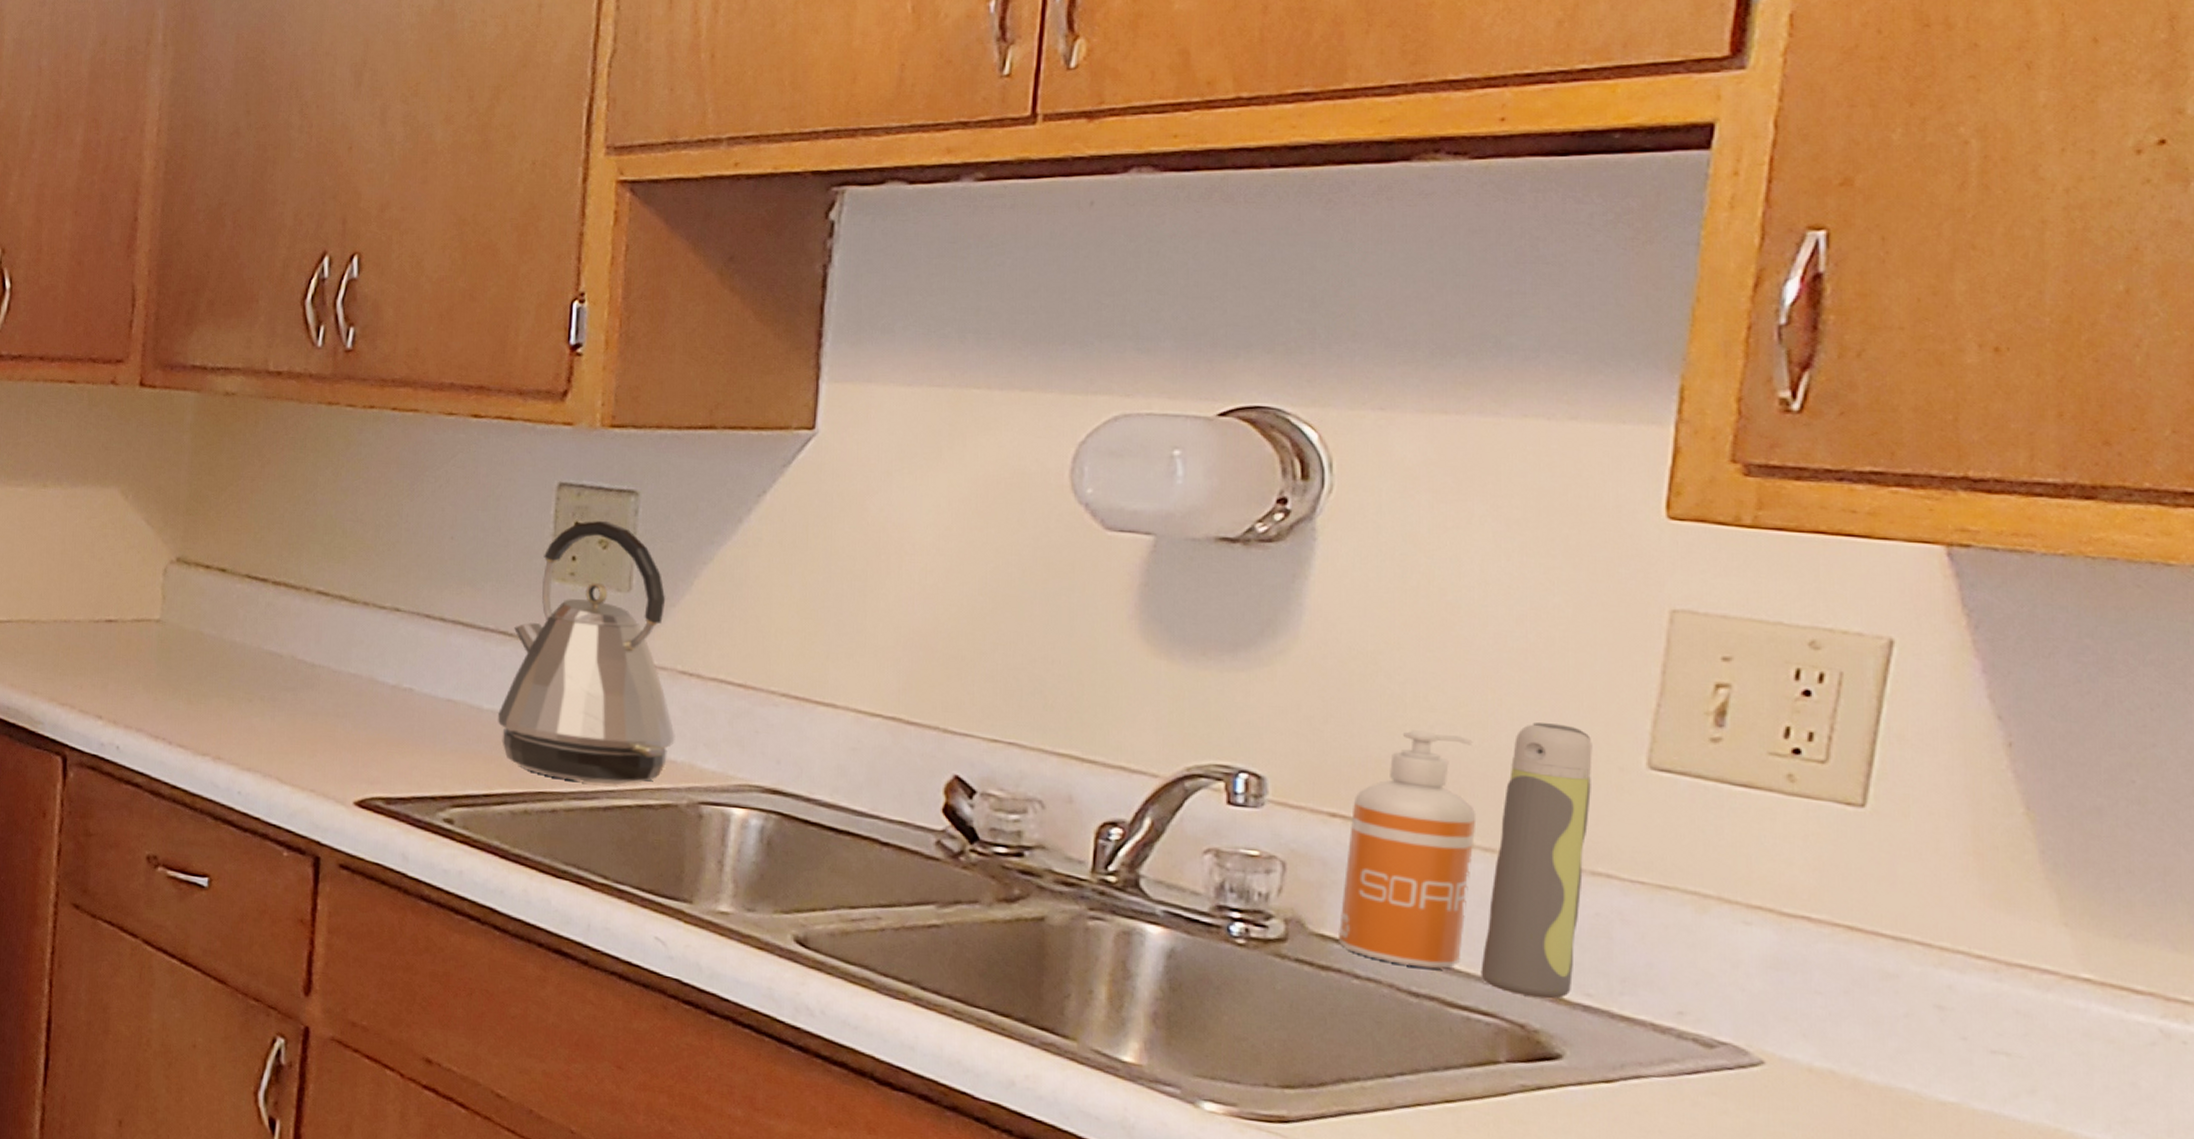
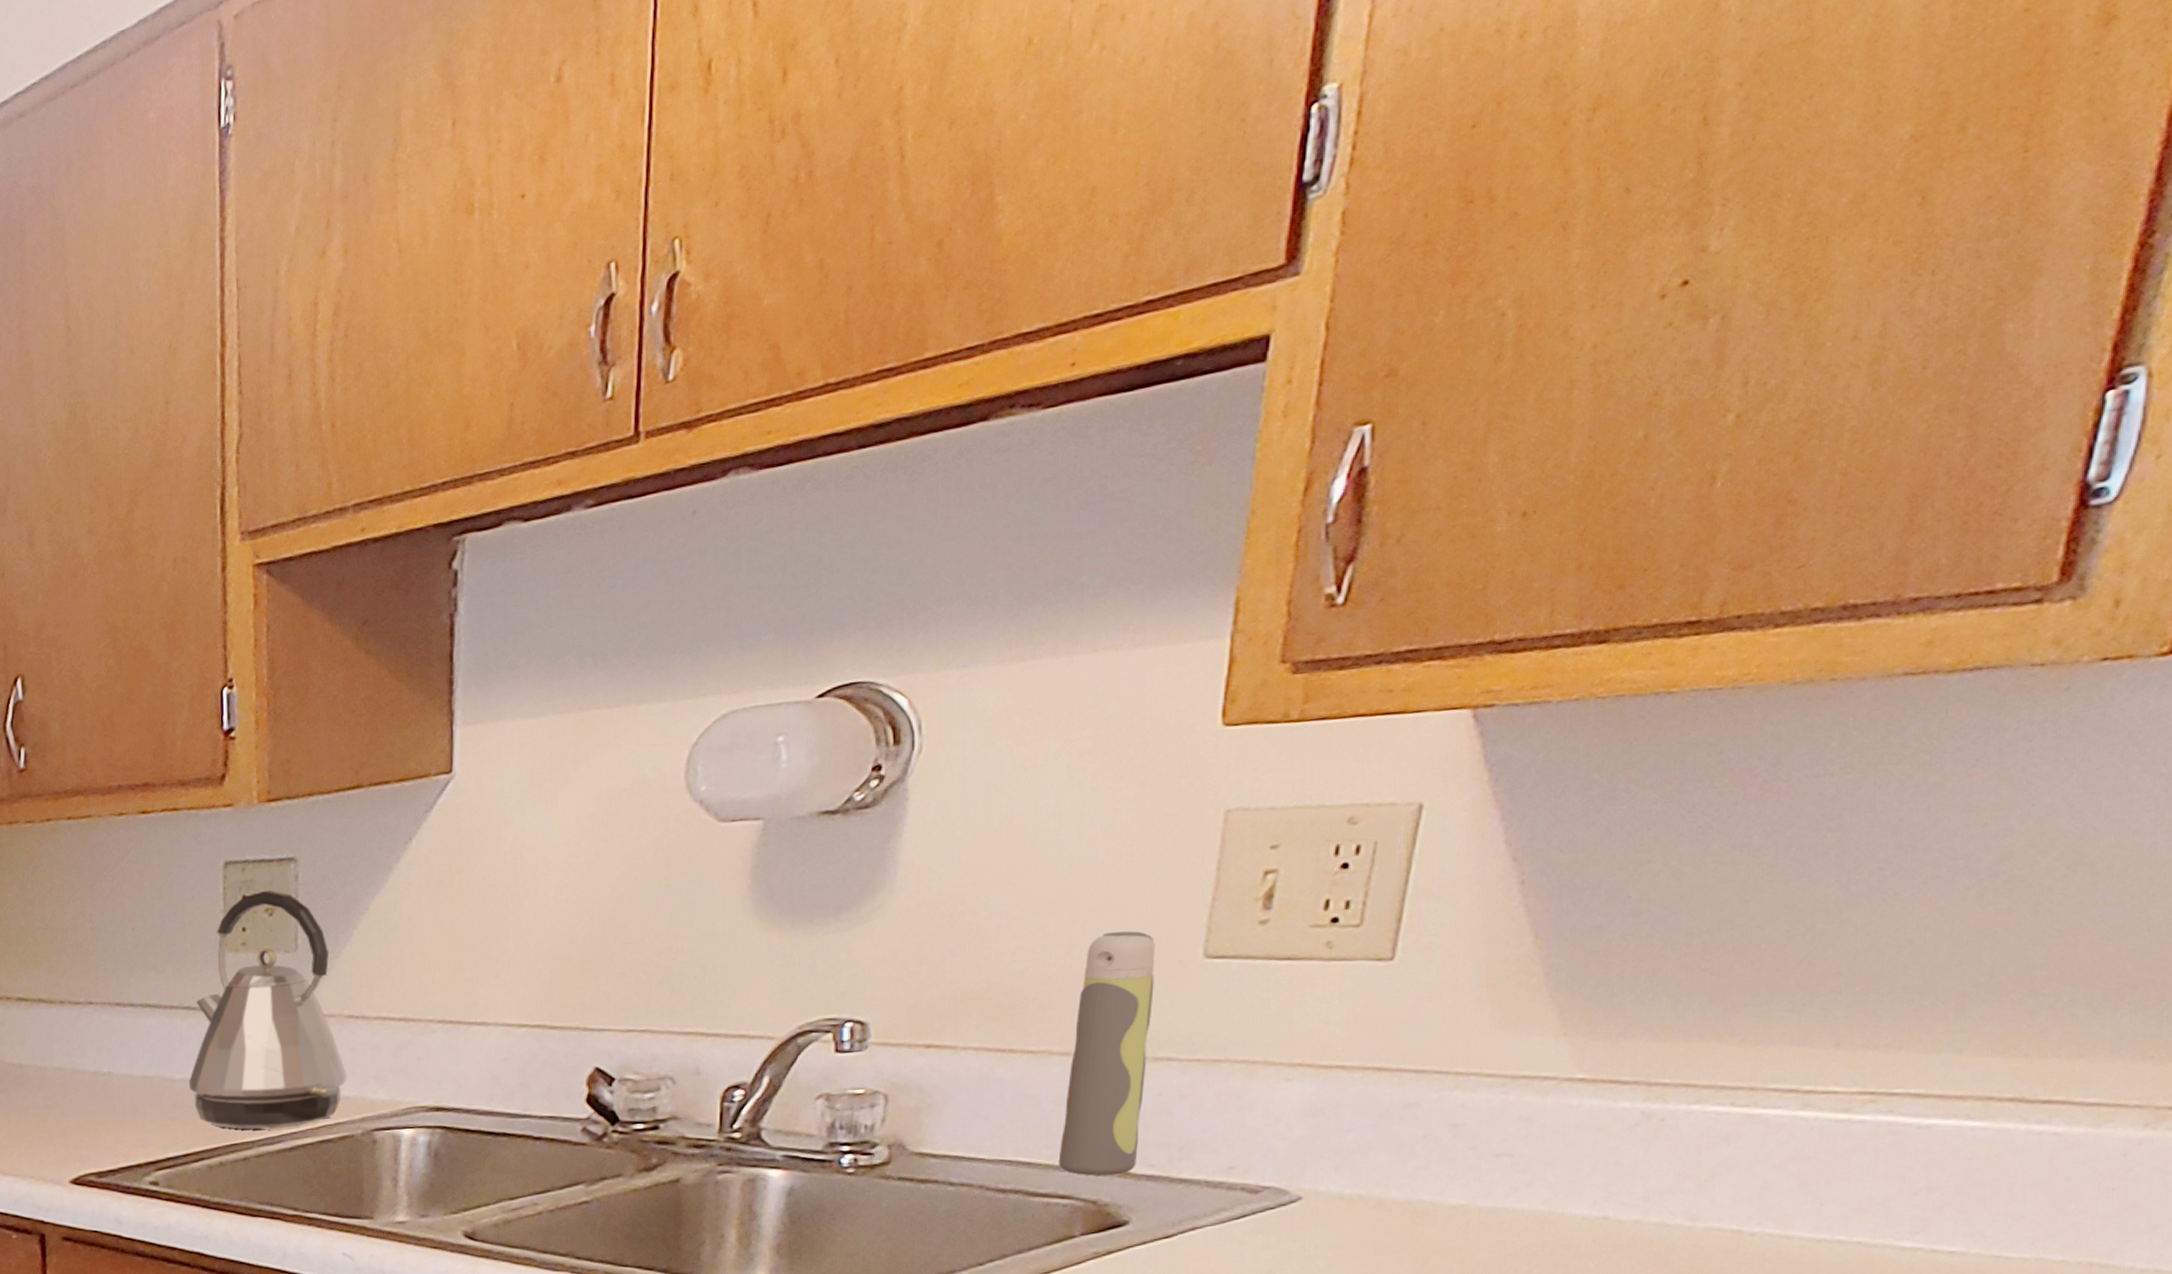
soap dispenser: present [1337,730,1477,969] -> none [934,957,1054,1167]

